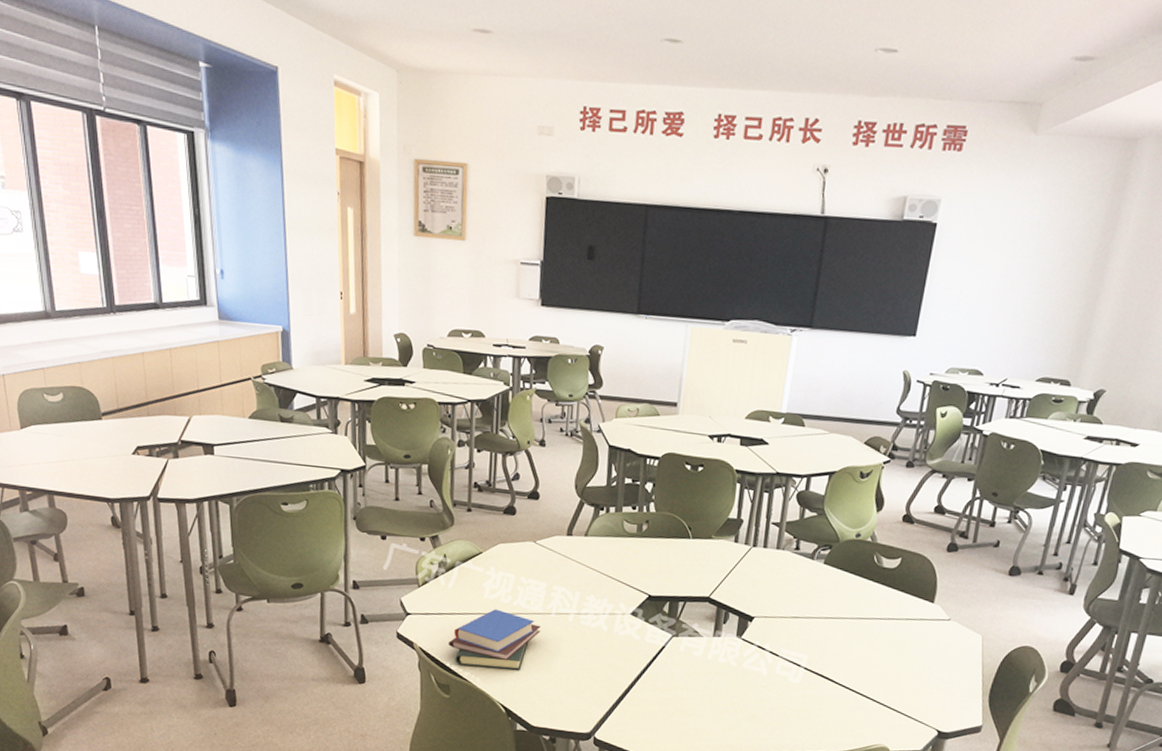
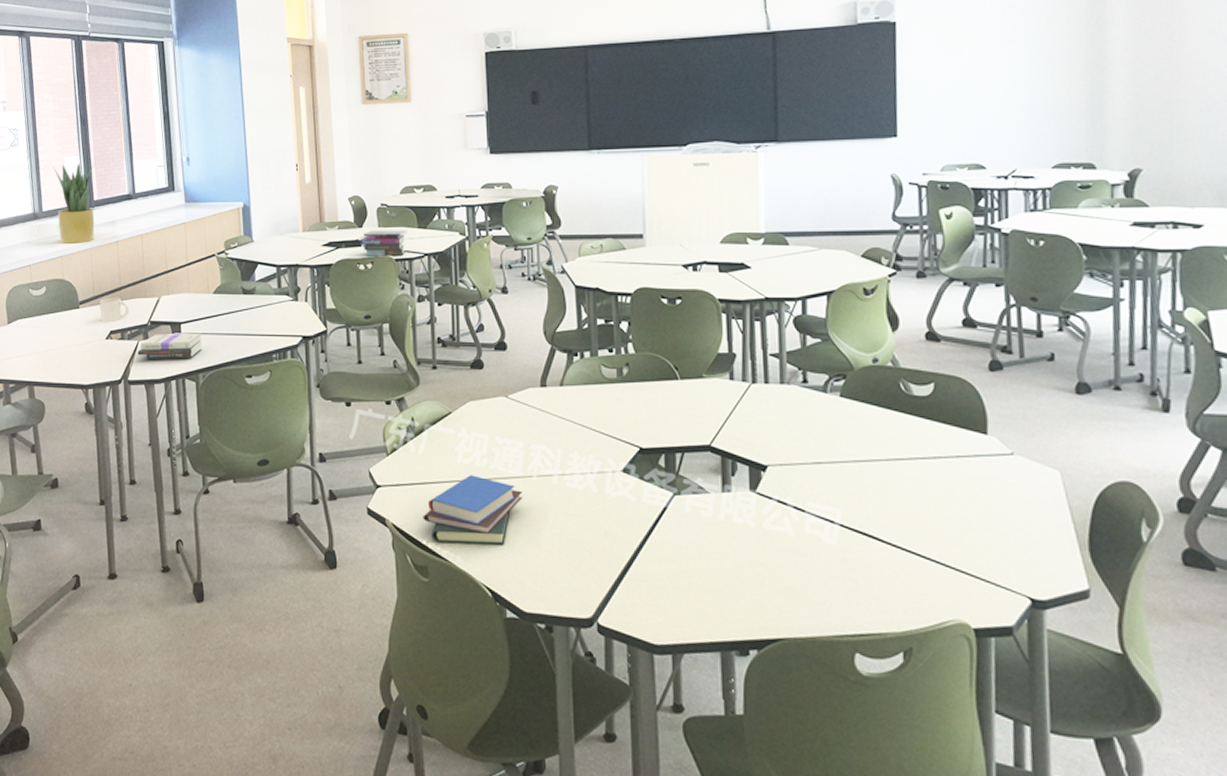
planter: none [65,261,117,351] -> present [53,163,95,243]
mug: none [123,411,157,438] -> present [99,297,129,323]
books: none [167,453,237,482] -> present [137,333,202,360]
books: none [403,370,453,400] -> present [360,230,408,256]

